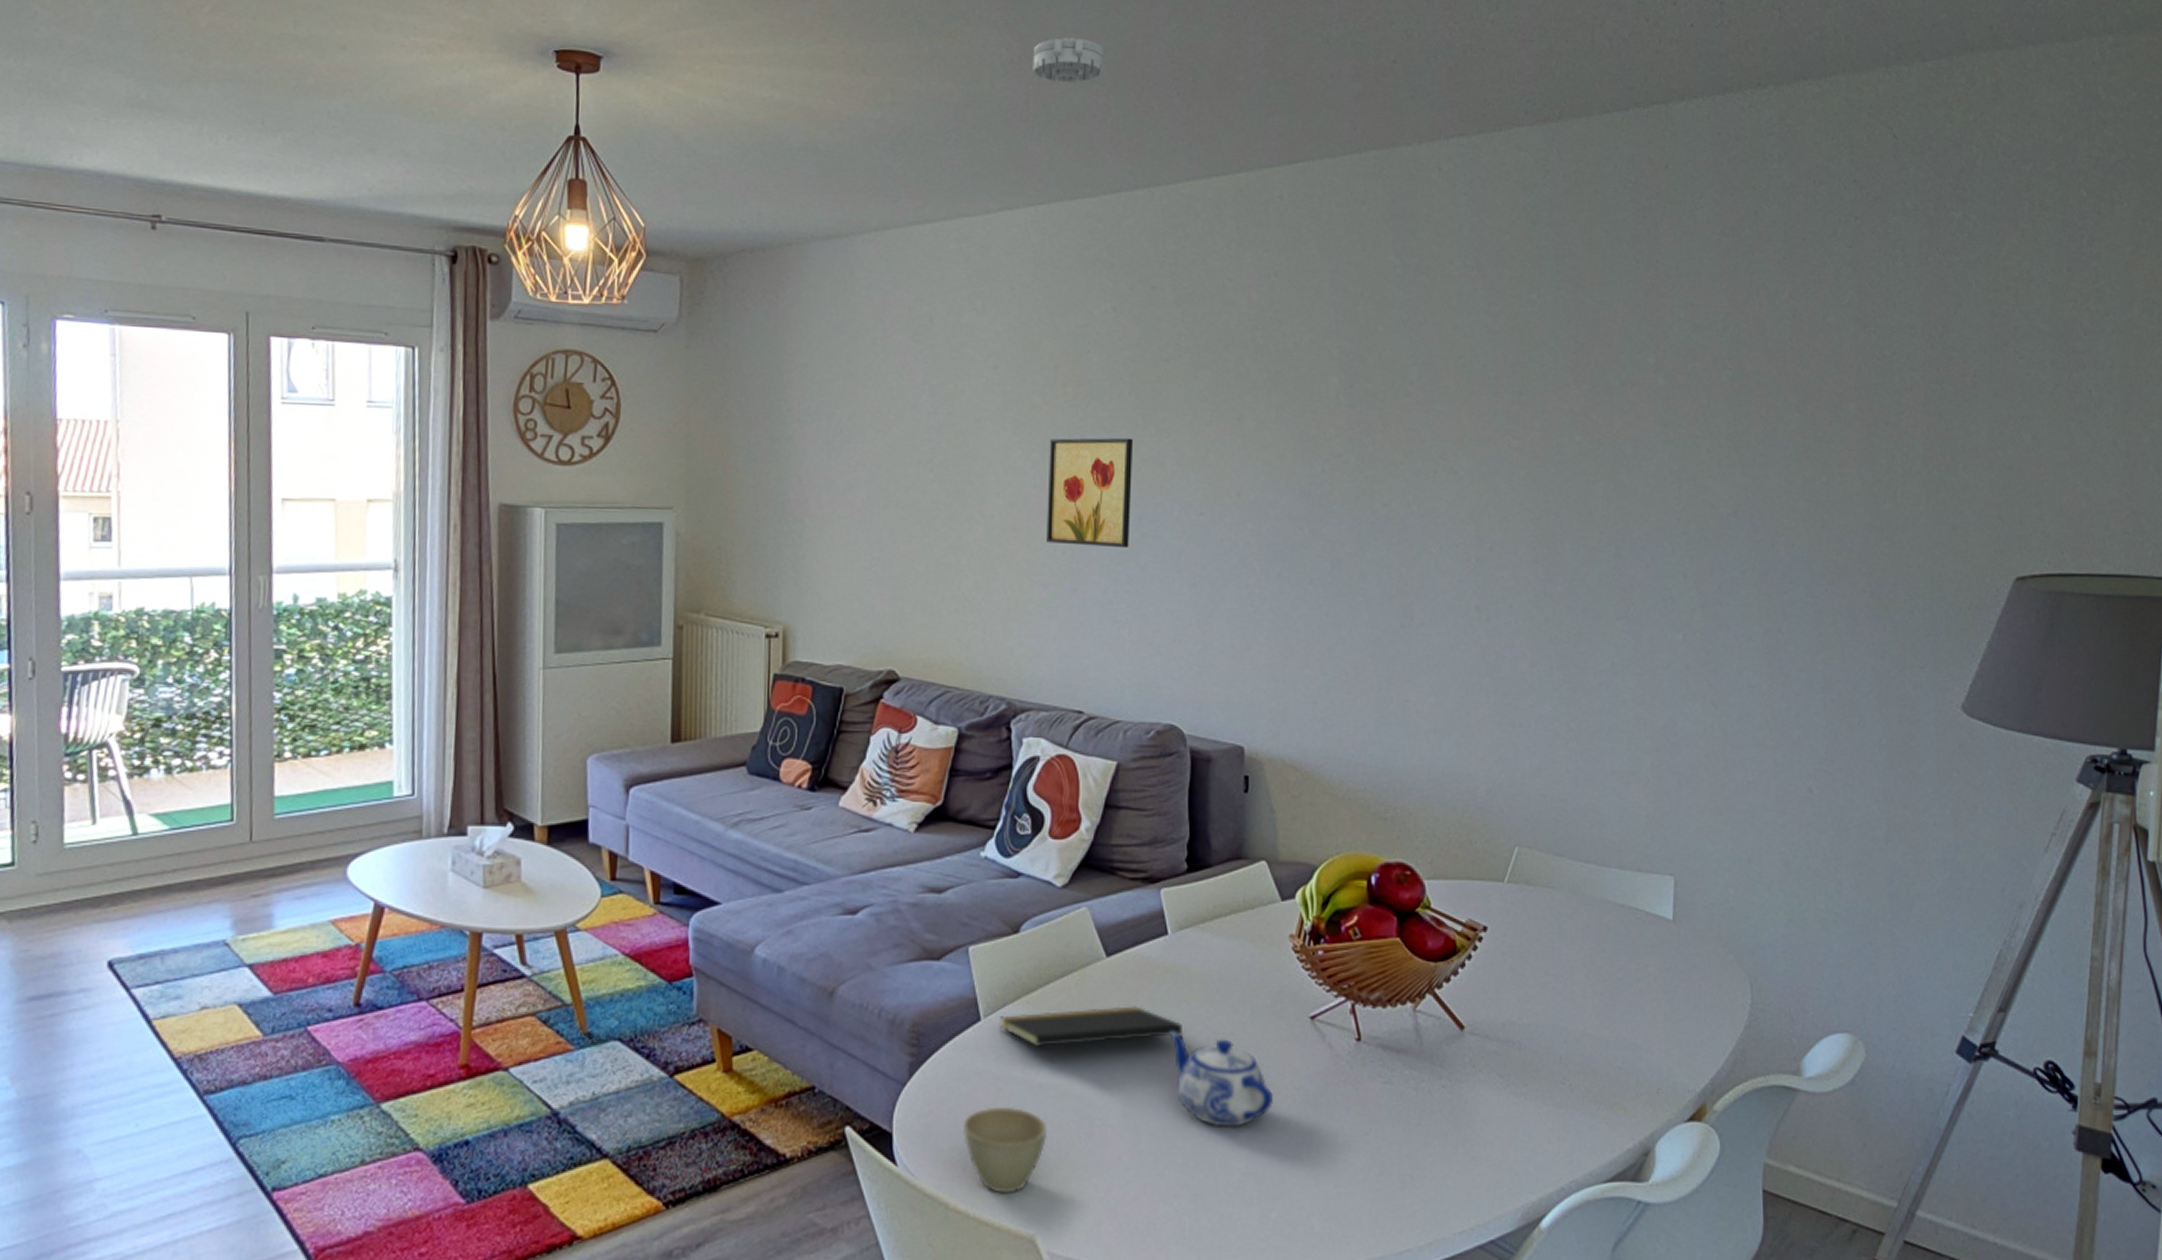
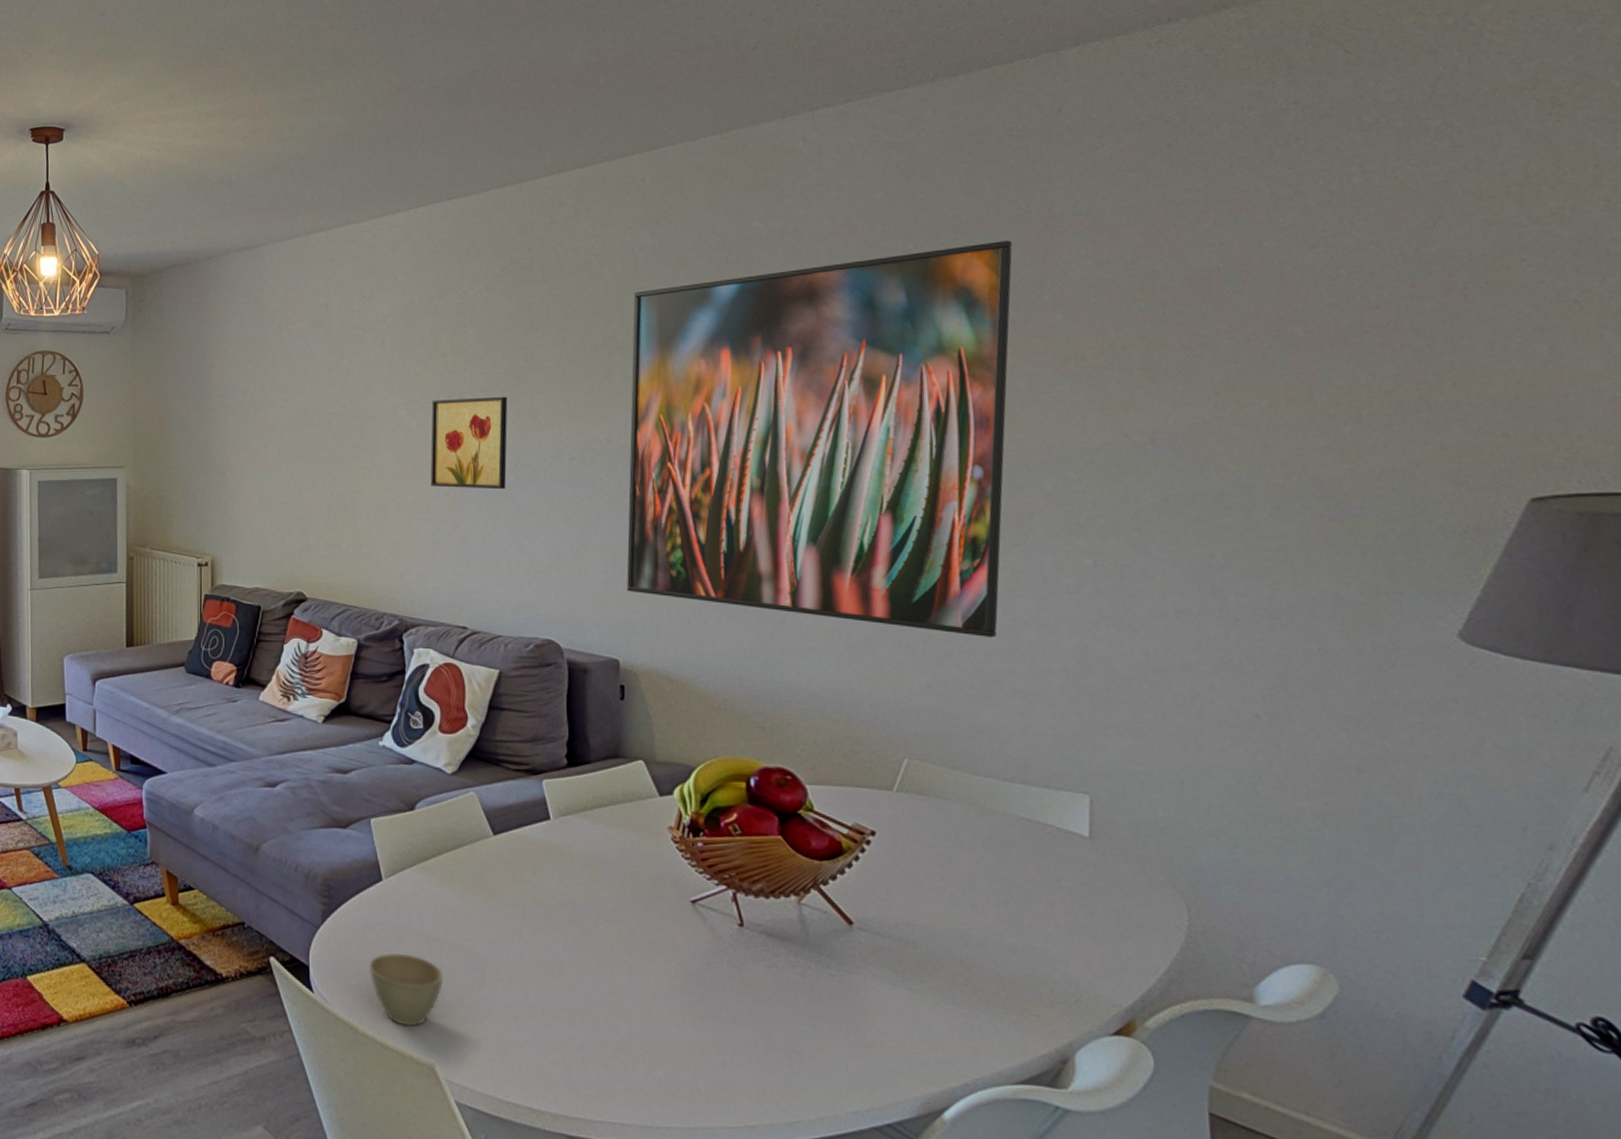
notepad: present [1000,1006,1184,1048] -> none [399,877,567,912]
smoke detector: present [1032,36,1103,83] -> none [409,65,472,105]
teapot: present [1170,1031,1273,1127] -> none [554,902,656,992]
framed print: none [1254,296,1624,715] -> present [626,240,1013,637]

